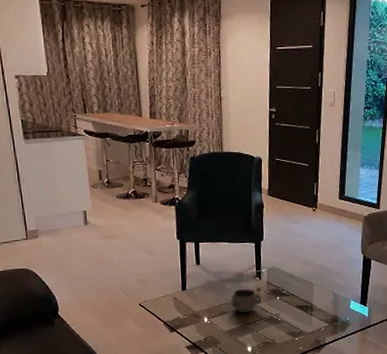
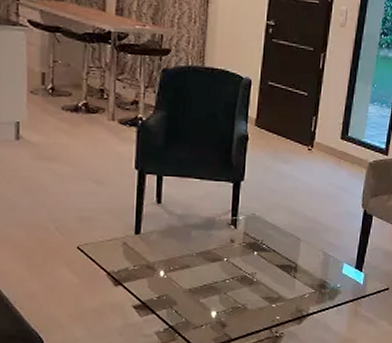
decorative bowl: present [231,289,262,313] -> none [196,239,235,268]

